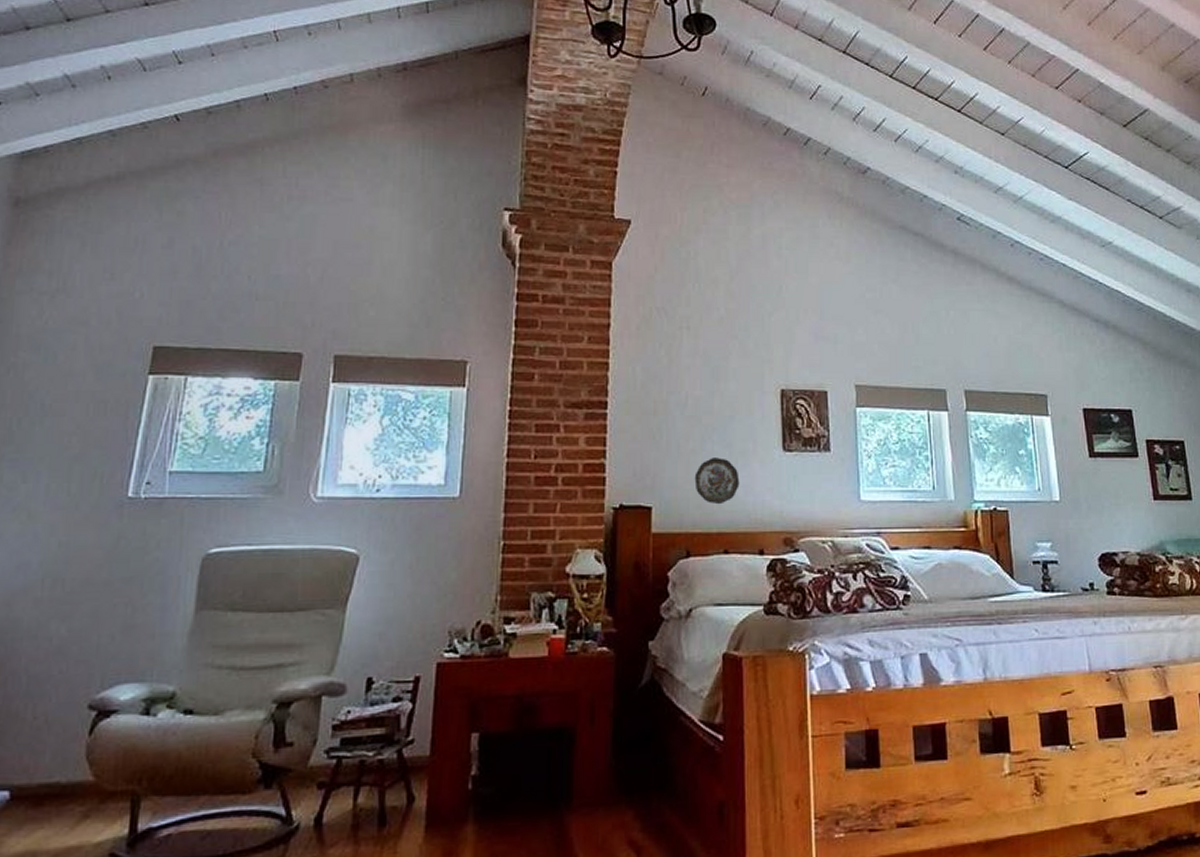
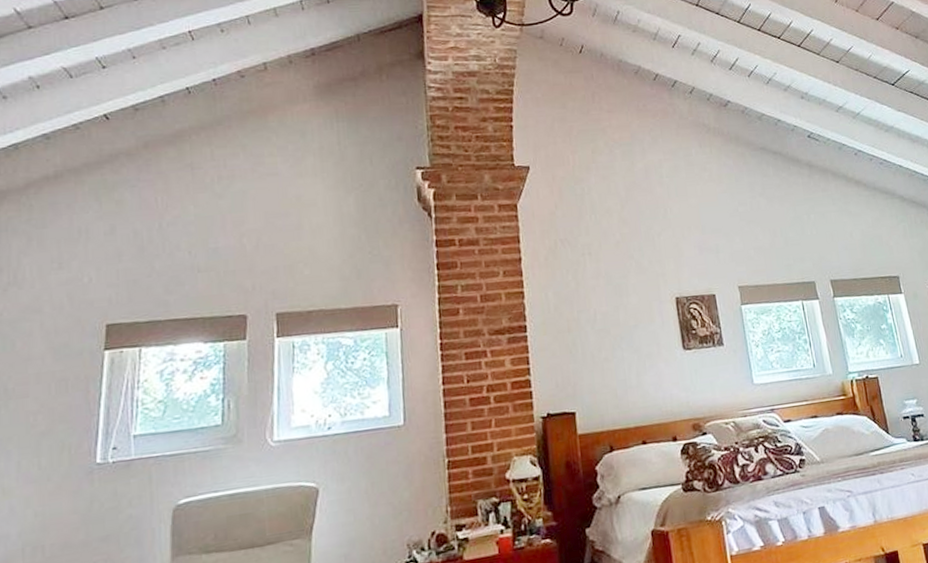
decorative plate: present [694,458,740,505] -> none [609,362,650,403]

